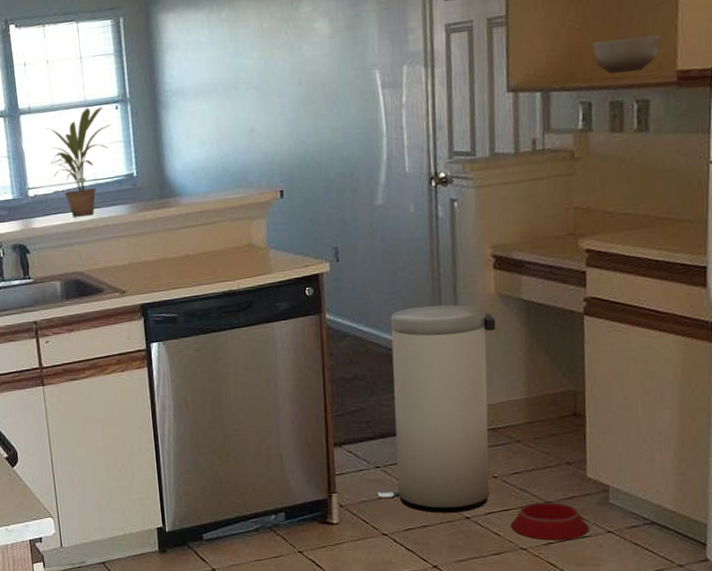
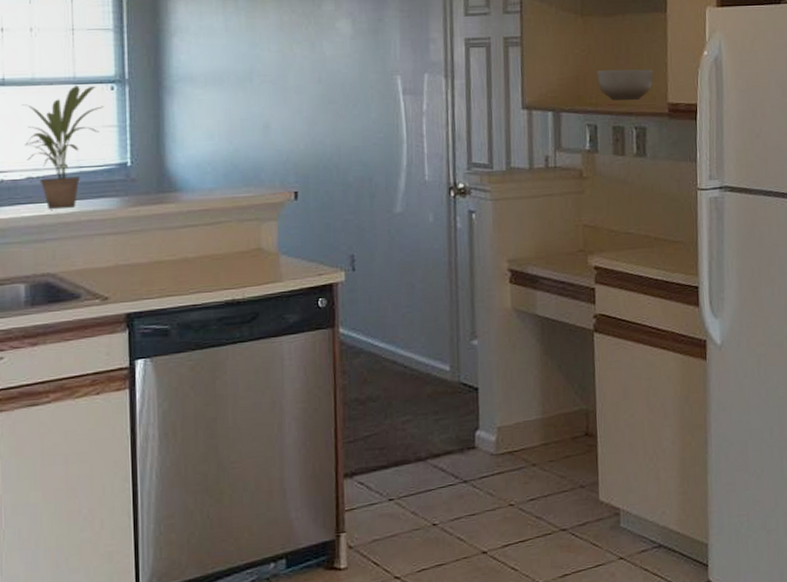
pedal bin: present [377,304,496,513] -> none [390,319,513,549]
pet bowl: present [510,501,589,540] -> none [527,529,603,572]

